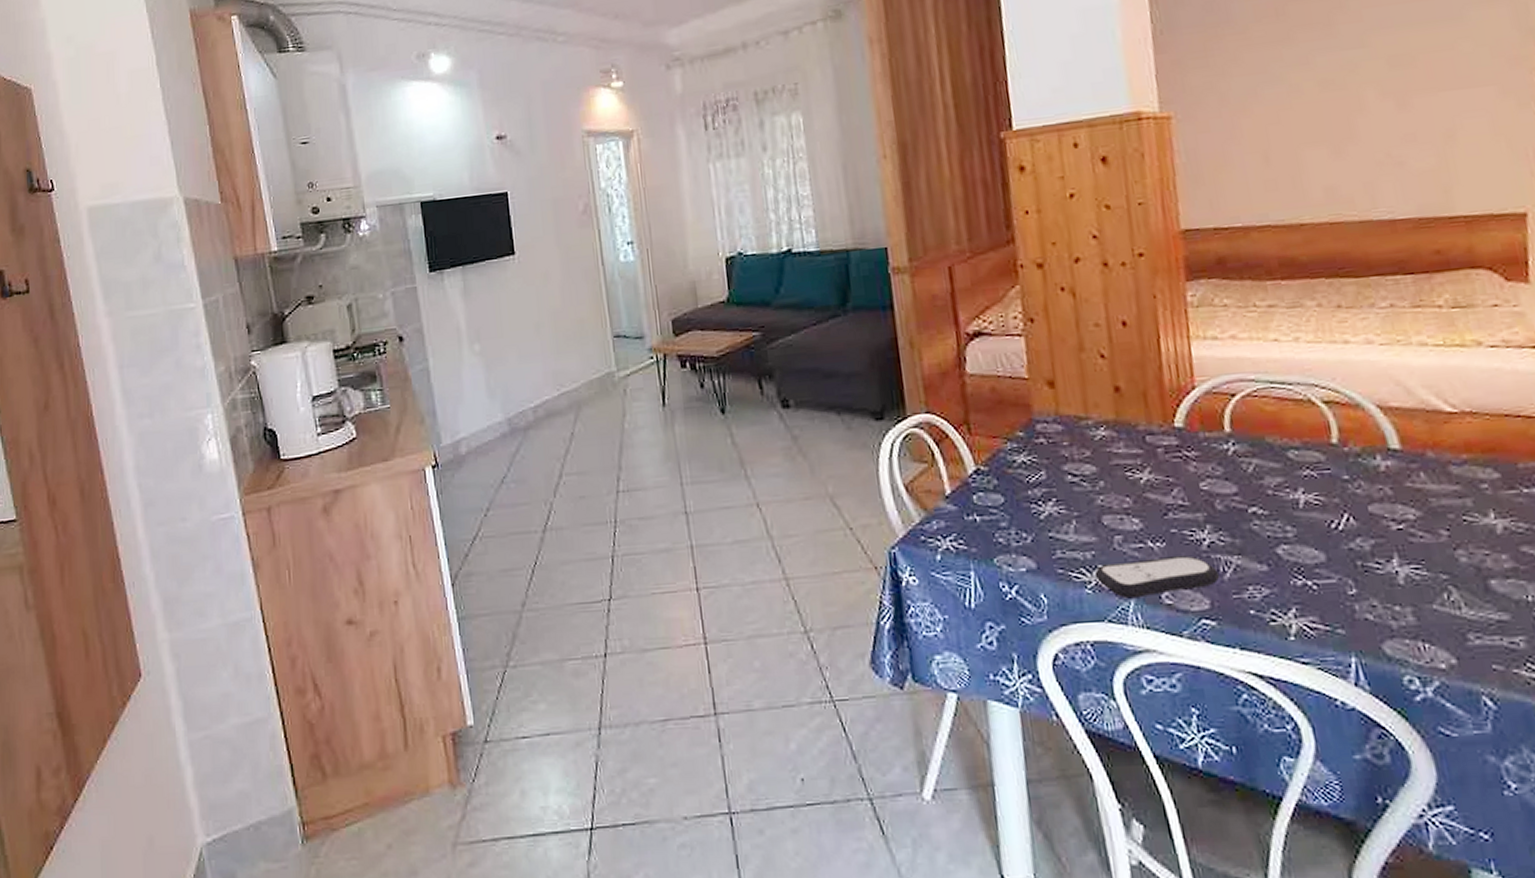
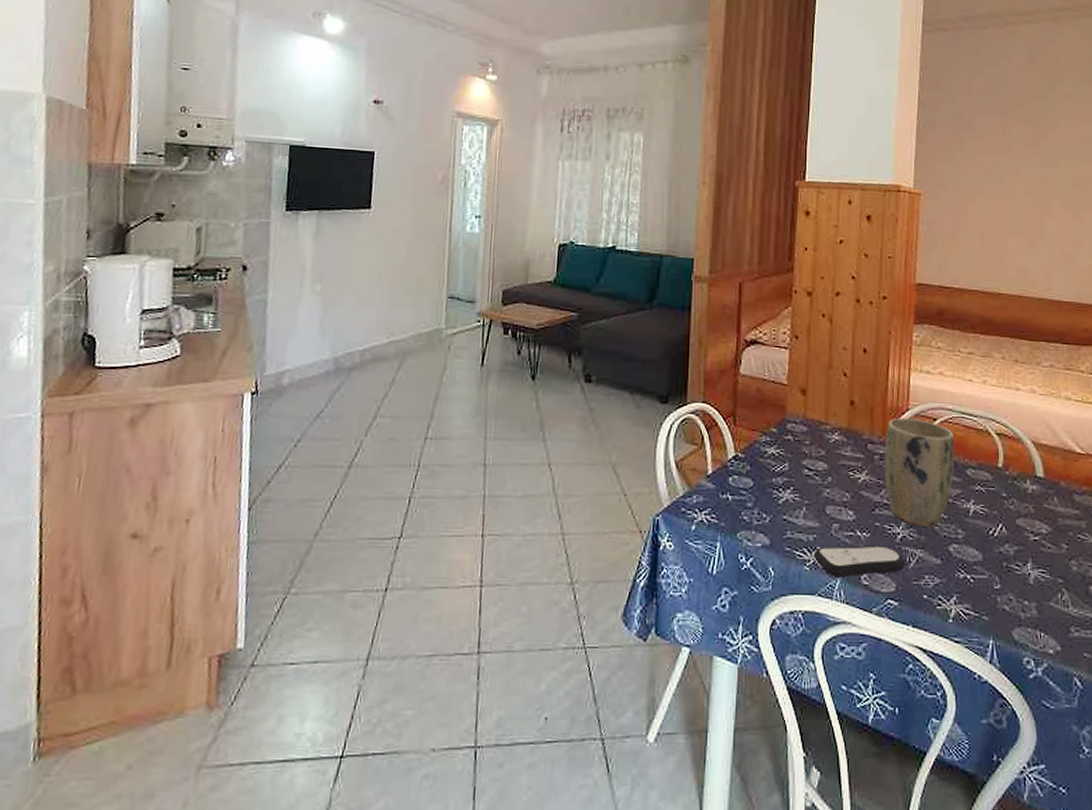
plant pot: none [1168,397,1270,528] -> present [884,417,955,527]

